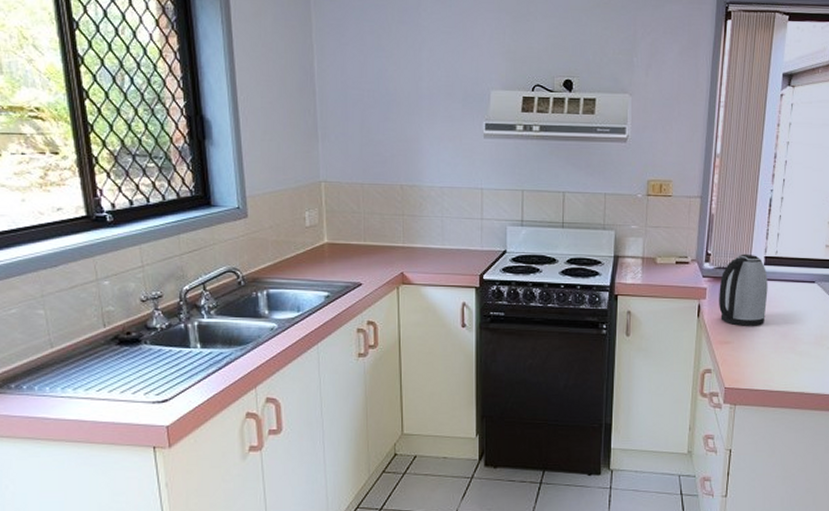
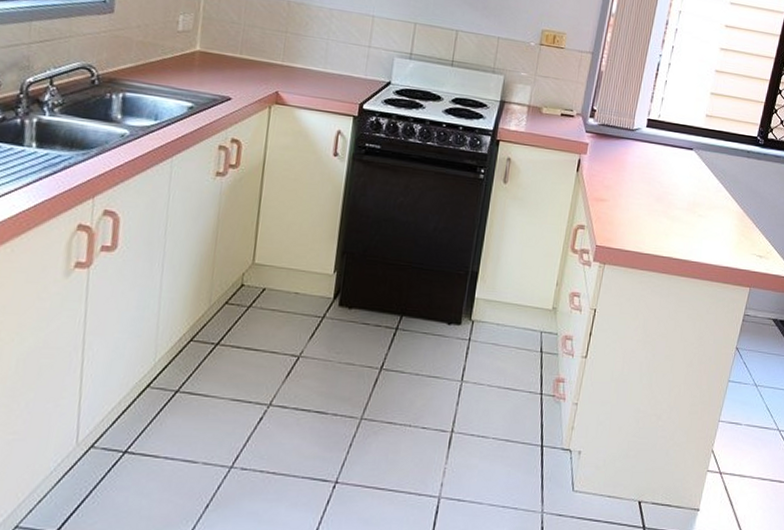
kettle: present [719,253,768,326] -> none [598,113,649,187]

